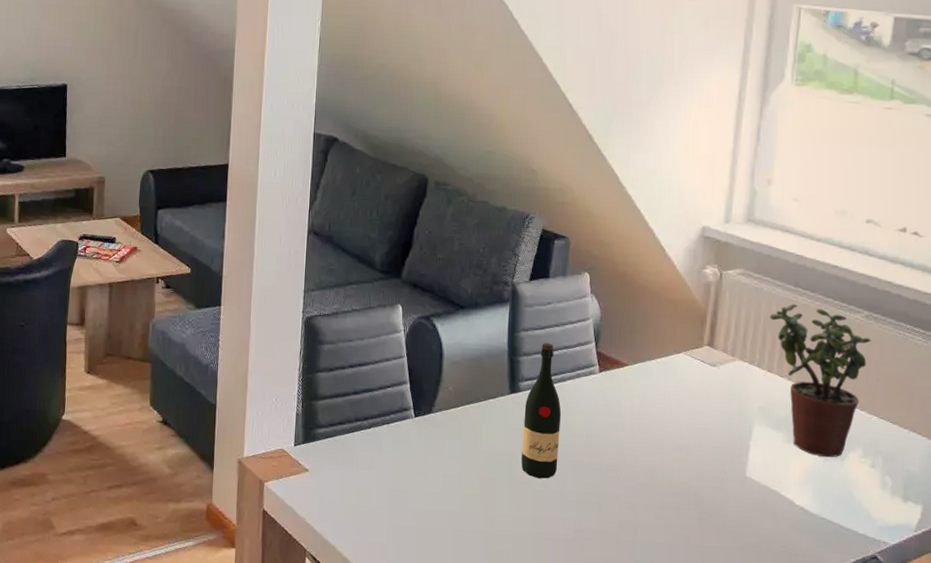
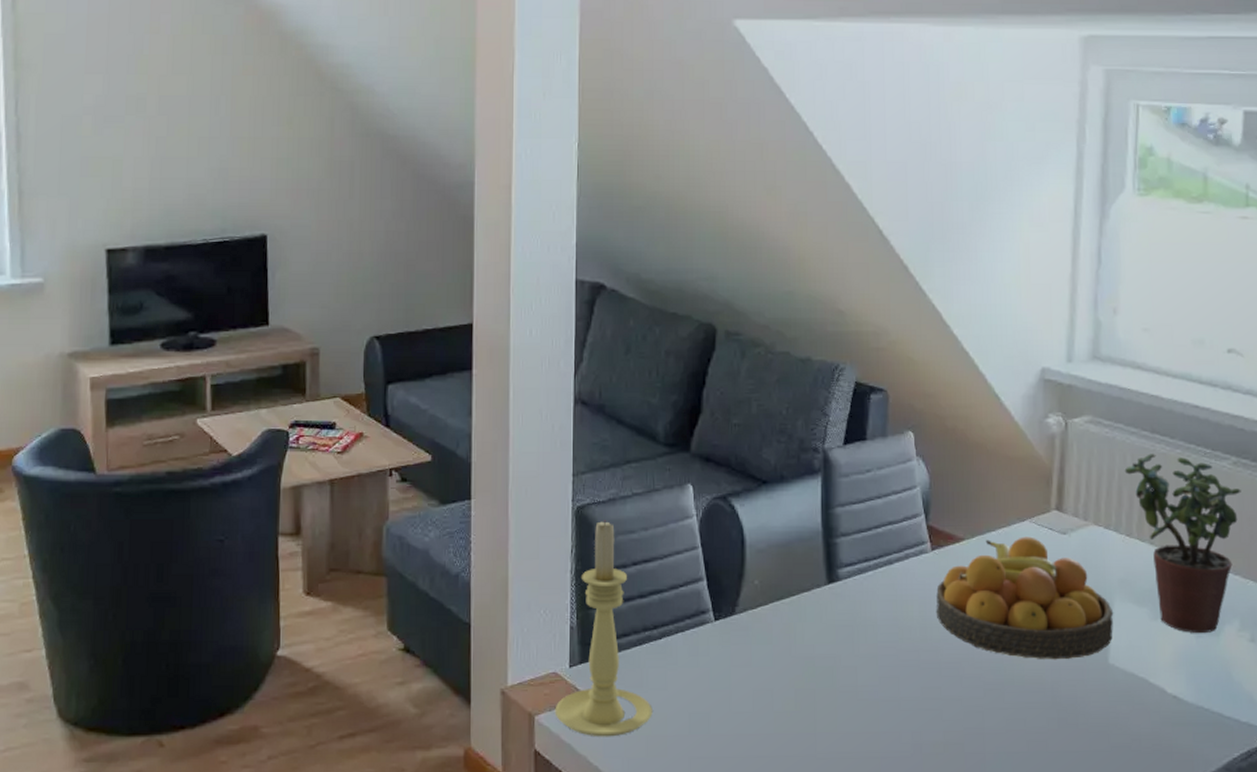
candle holder: none [281,329,360,504] -> present [555,520,653,737]
wine bottle: present [521,343,562,479] -> none [845,519,890,685]
fruit bowl: none [601,366,753,470] -> present [936,536,1114,660]

